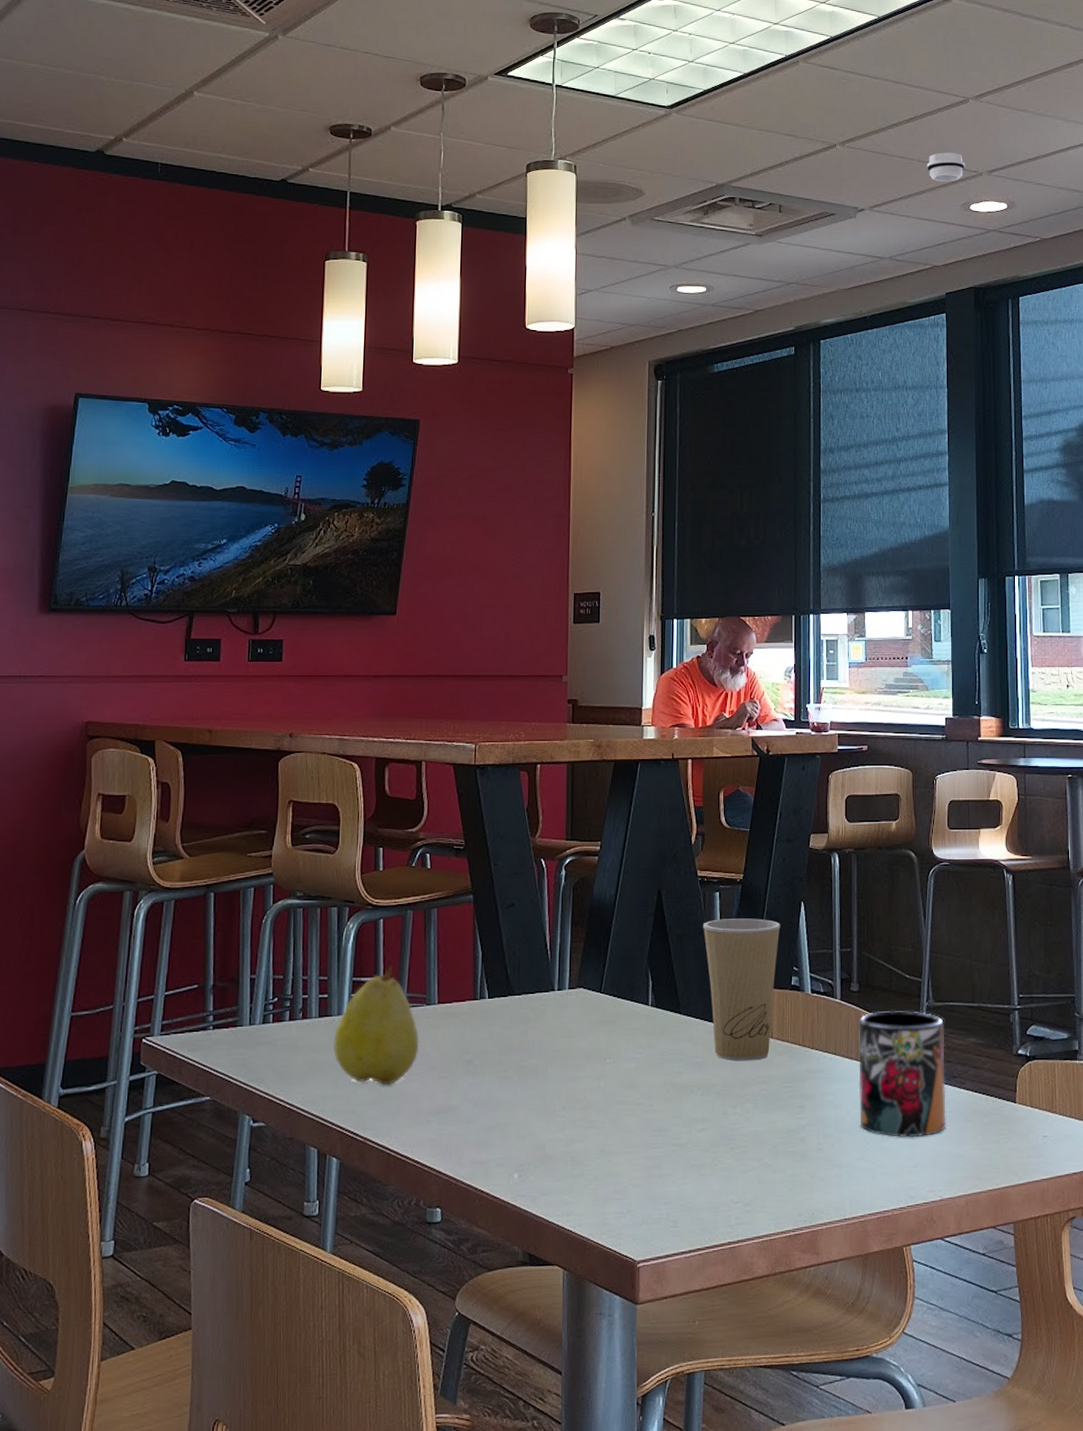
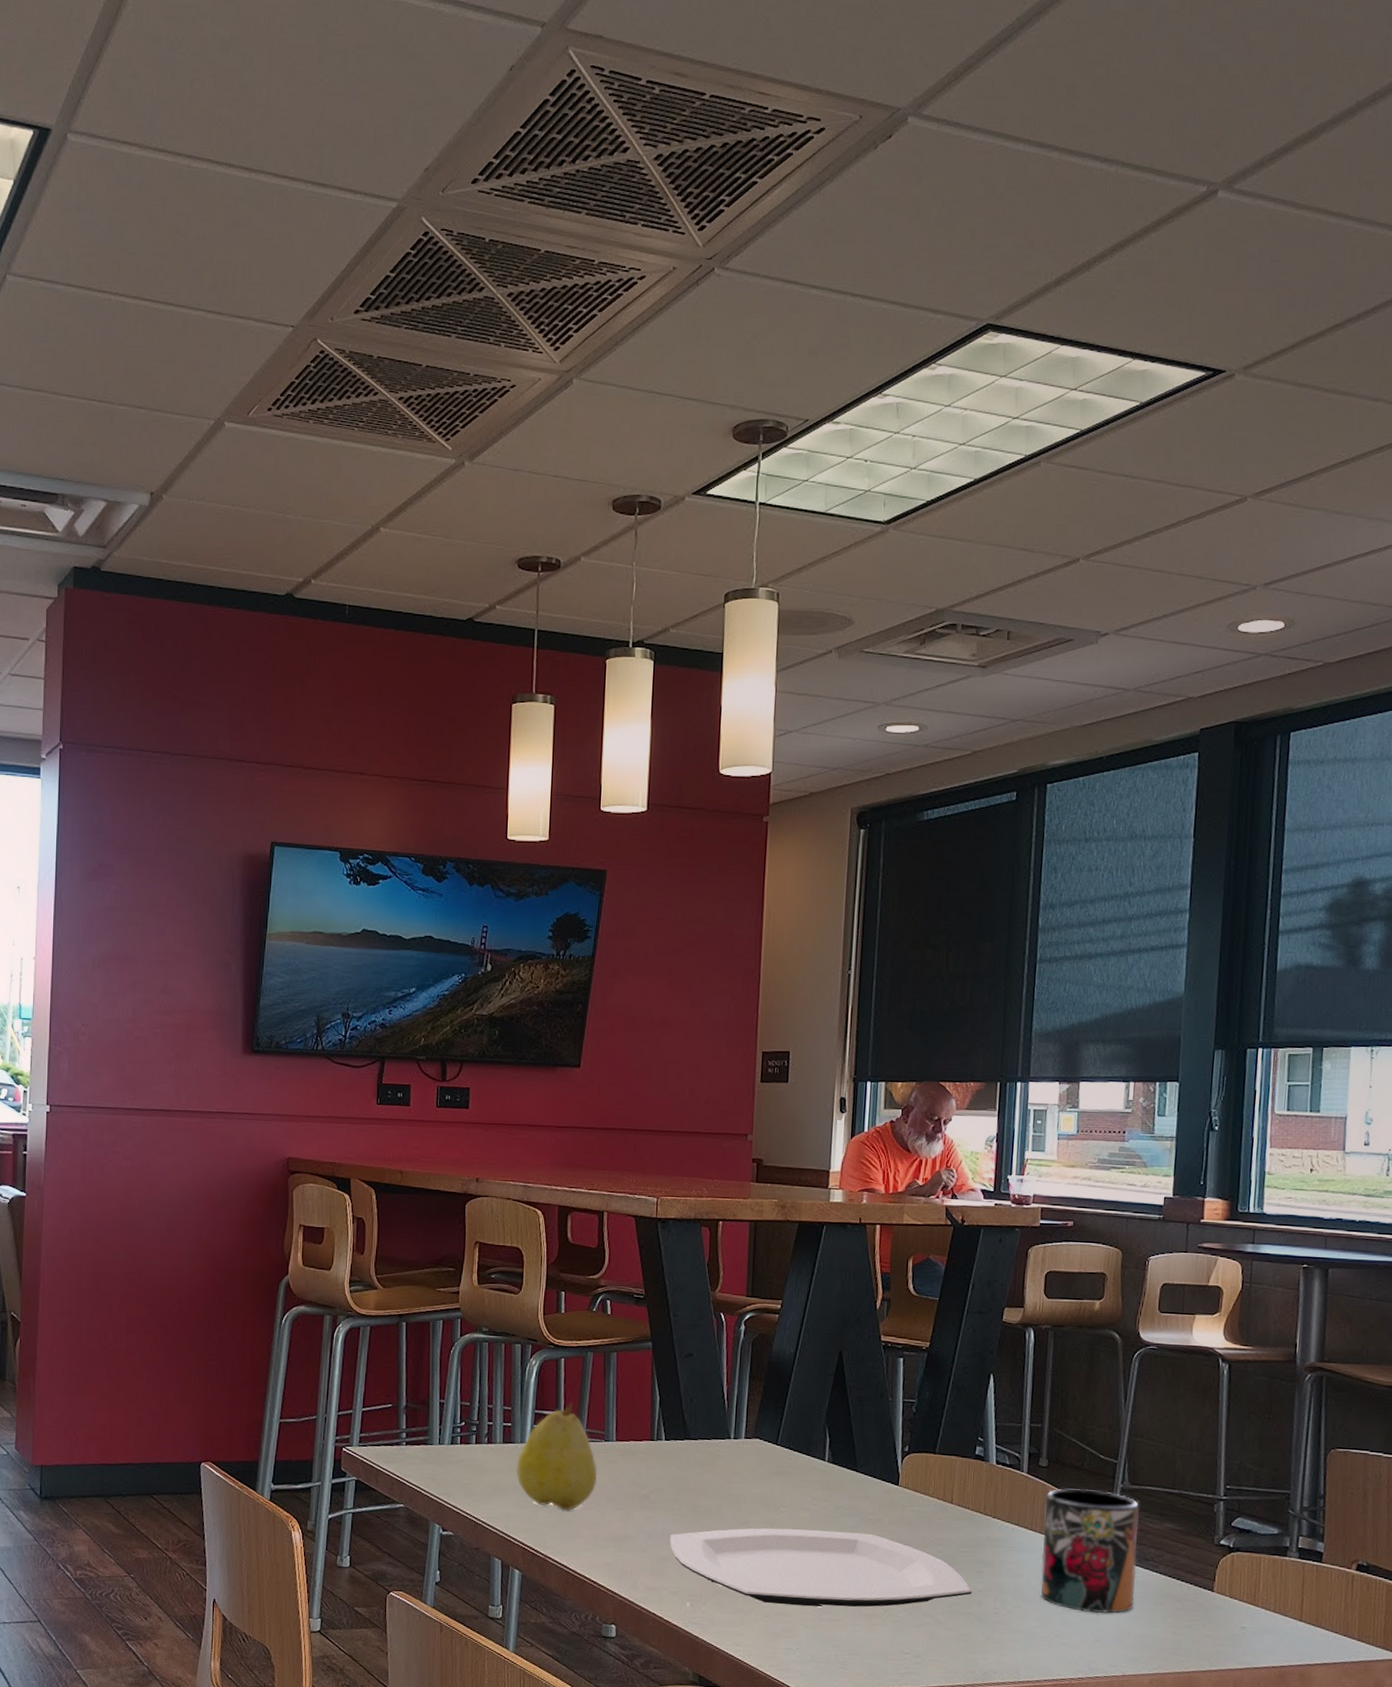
plate: none [496,1078,796,1165] -> present [670,1528,973,1607]
paper cup: present [702,918,781,1061] -> none [884,1384,967,1524]
smoke detector: present [927,152,965,182] -> none [1187,563,1236,599]

